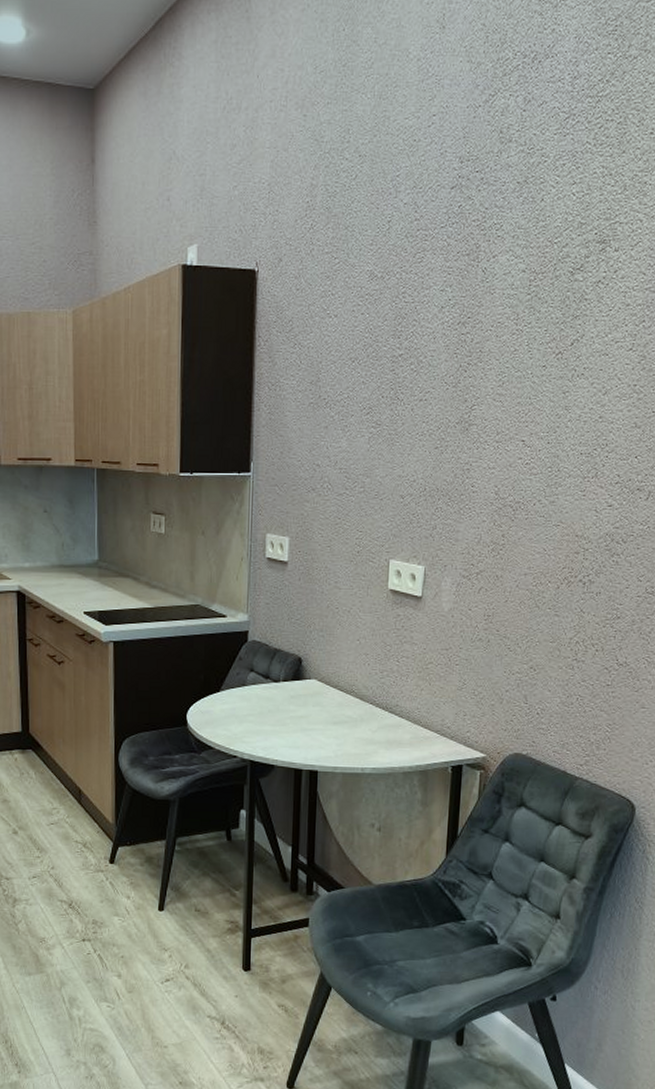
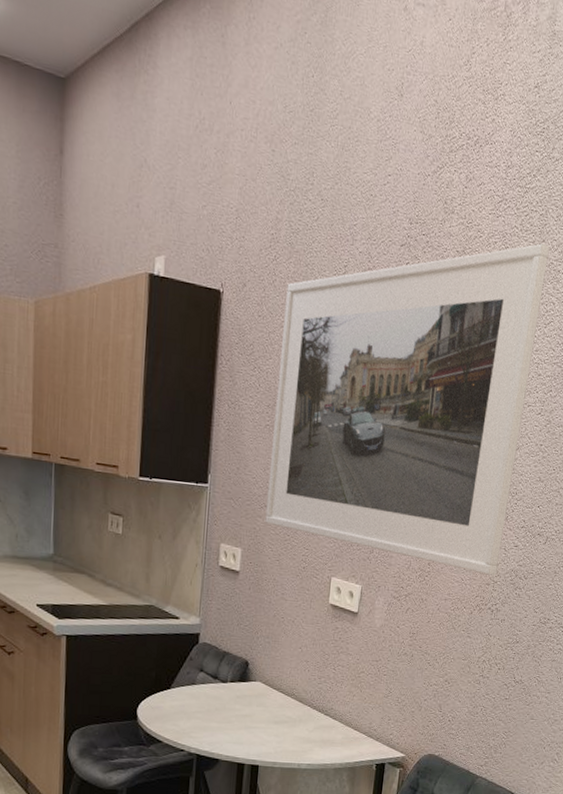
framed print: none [313,156,632,542] -> present [265,243,550,576]

